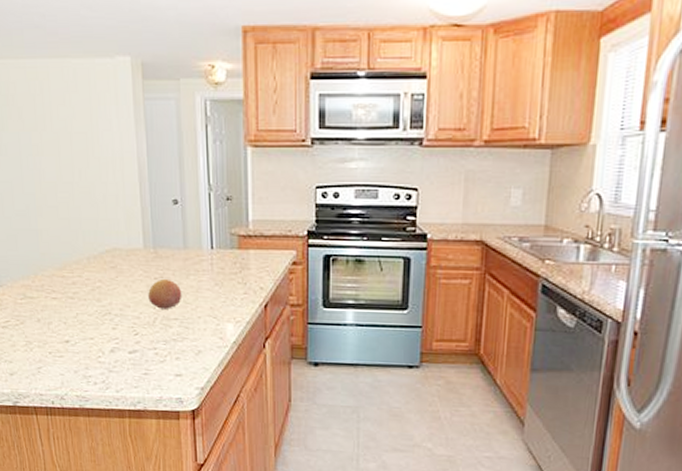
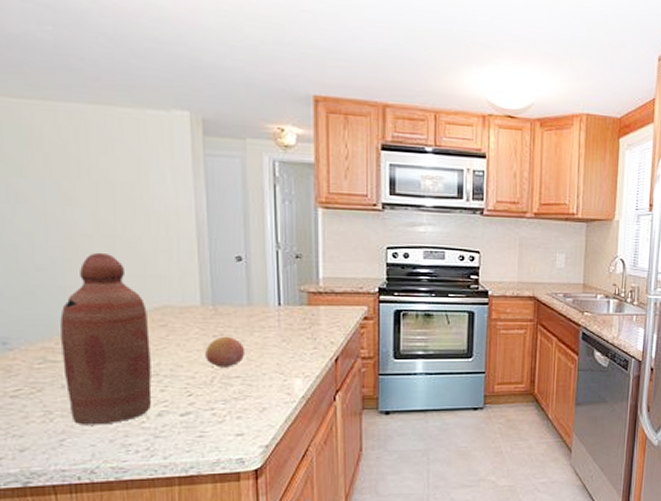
bottle: none [35,198,106,357] -> present [60,252,152,425]

